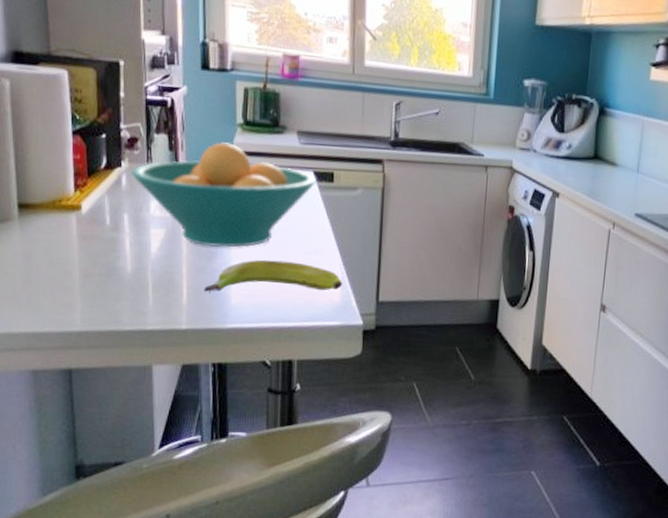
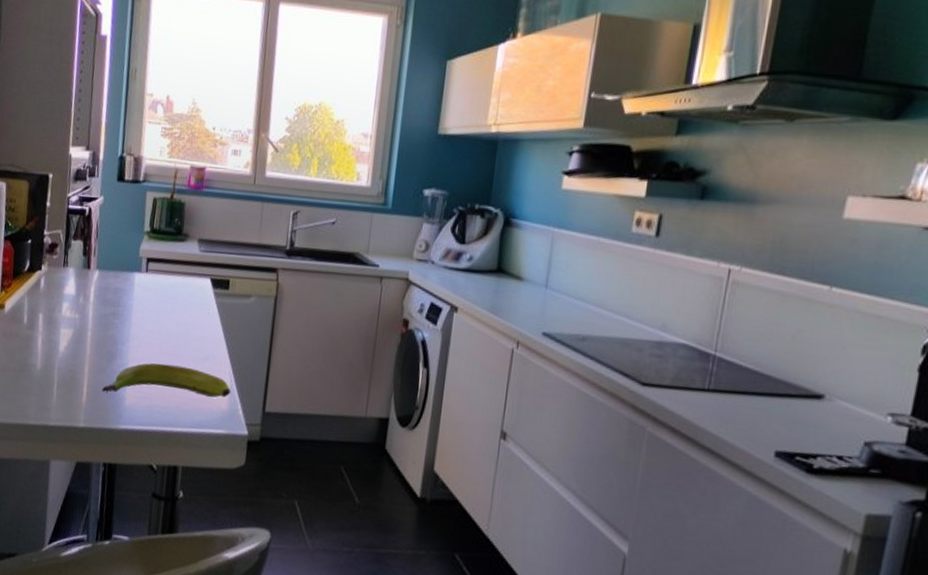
fruit bowl: present [131,142,317,248] -> none [49,248,214,350]

